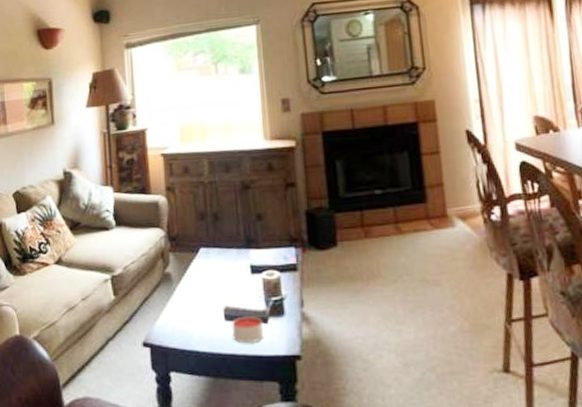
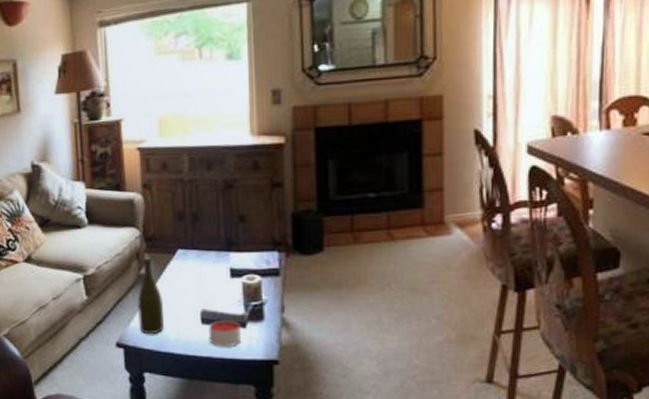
bottle: none [162,258,189,333] -> present [136,259,164,335]

